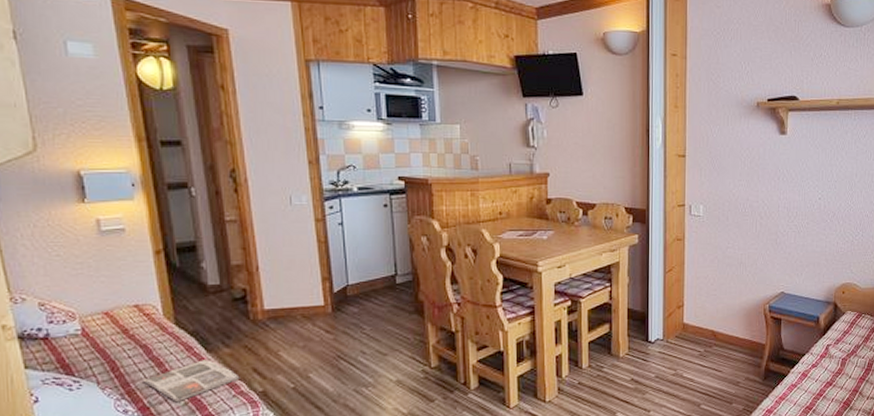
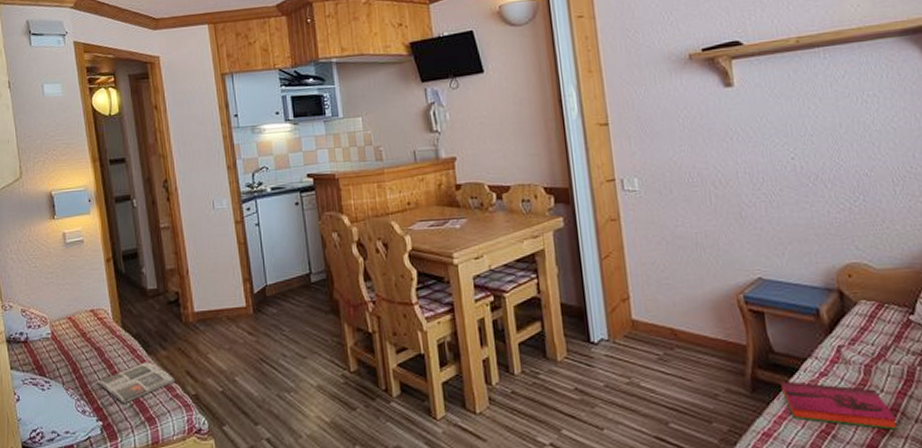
hardback book: none [785,371,855,405] -> present [781,381,897,430]

